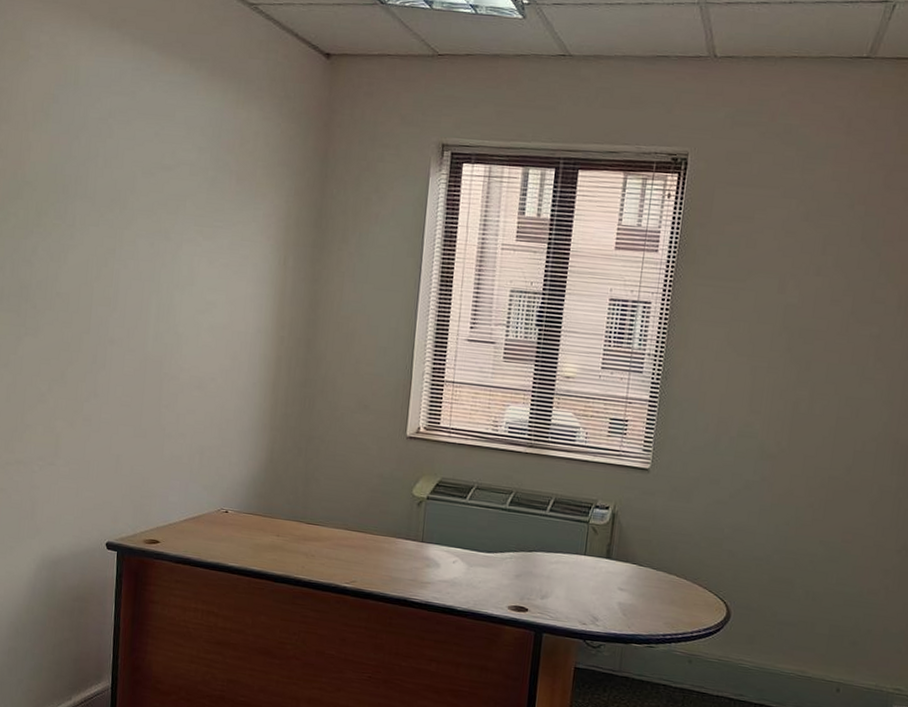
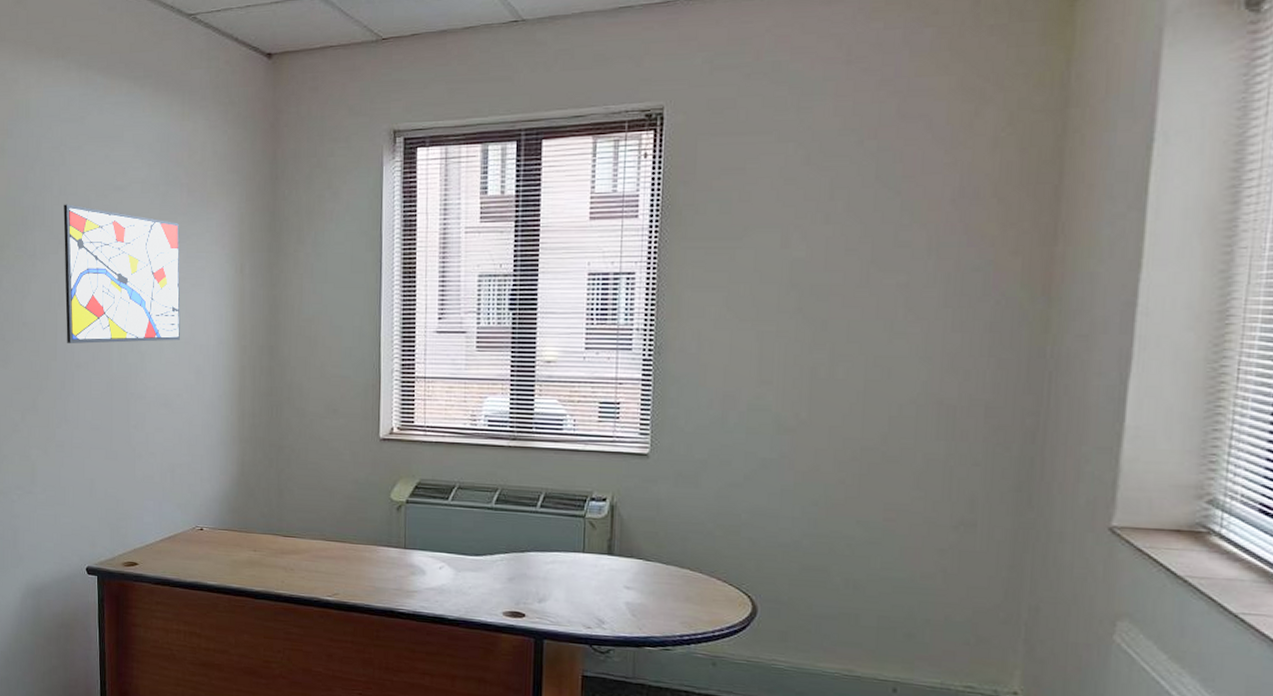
wall art: none [101,177,226,325] -> present [63,204,181,344]

